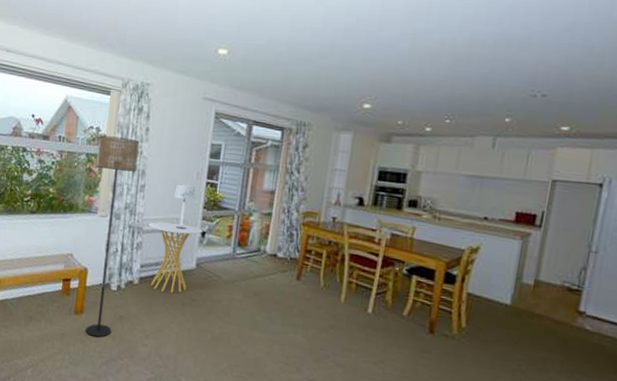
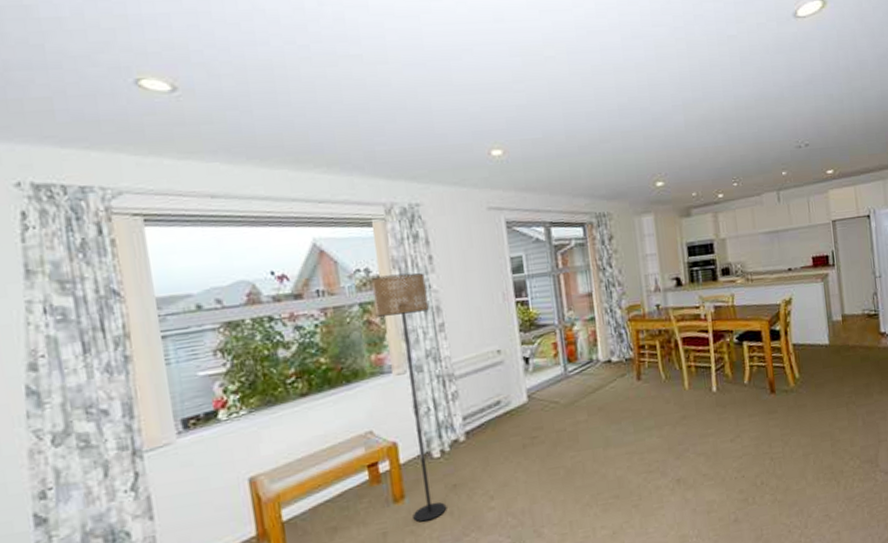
side table: present [148,221,203,293] -> none [459,354,526,440]
table lamp: present [174,183,197,230] -> none [481,309,509,364]

